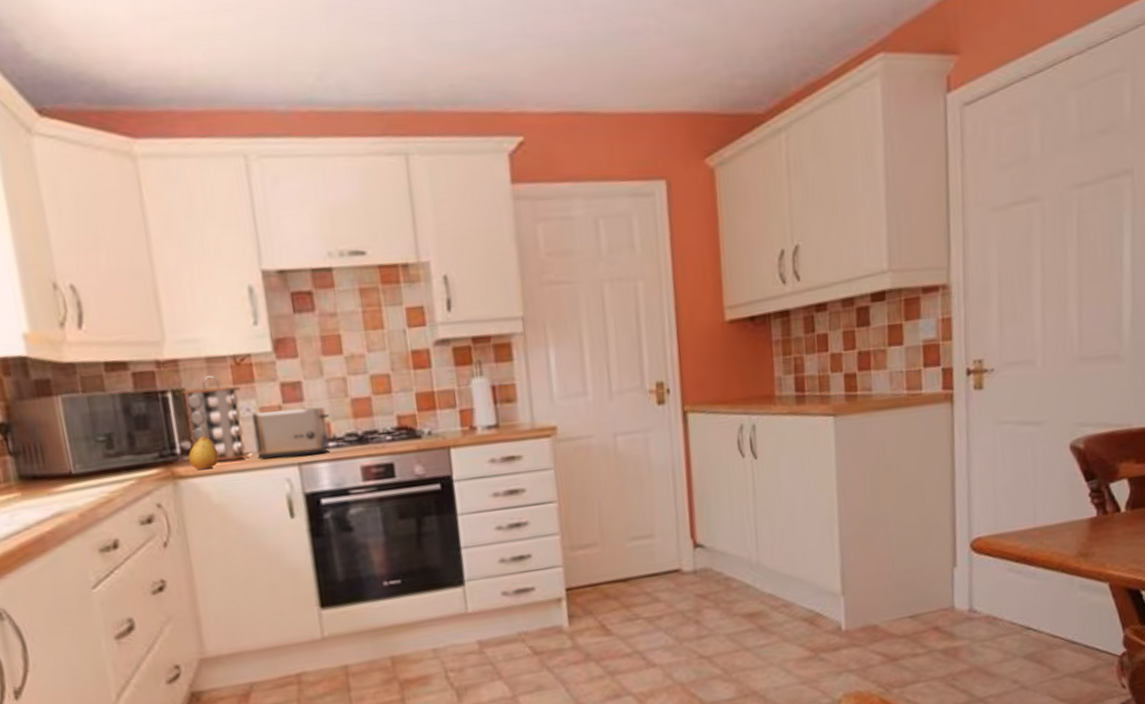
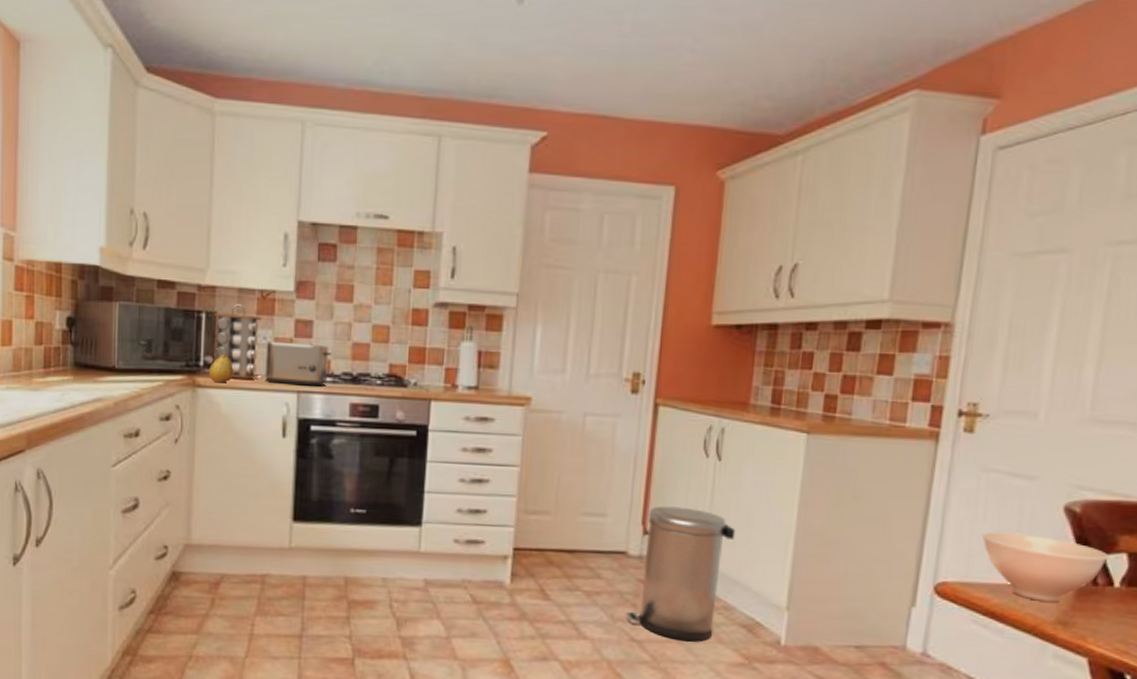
pedal bin: none [689,512,783,648] -> present [625,506,736,642]
bowl: none [1005,477,1113,539] -> present [982,532,1109,602]

